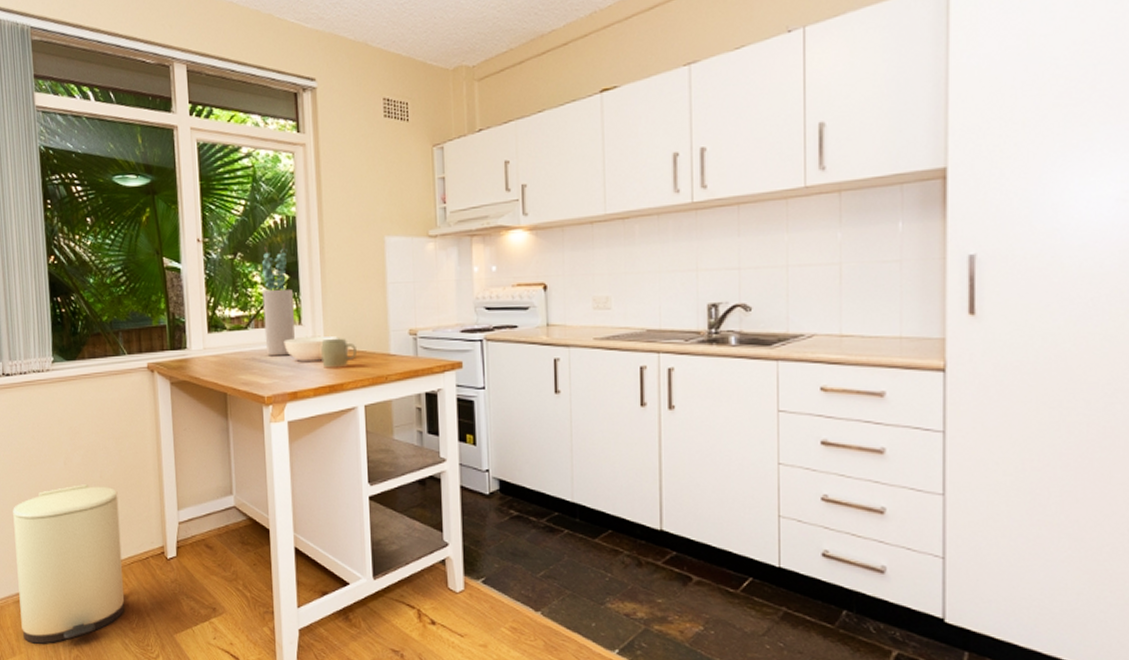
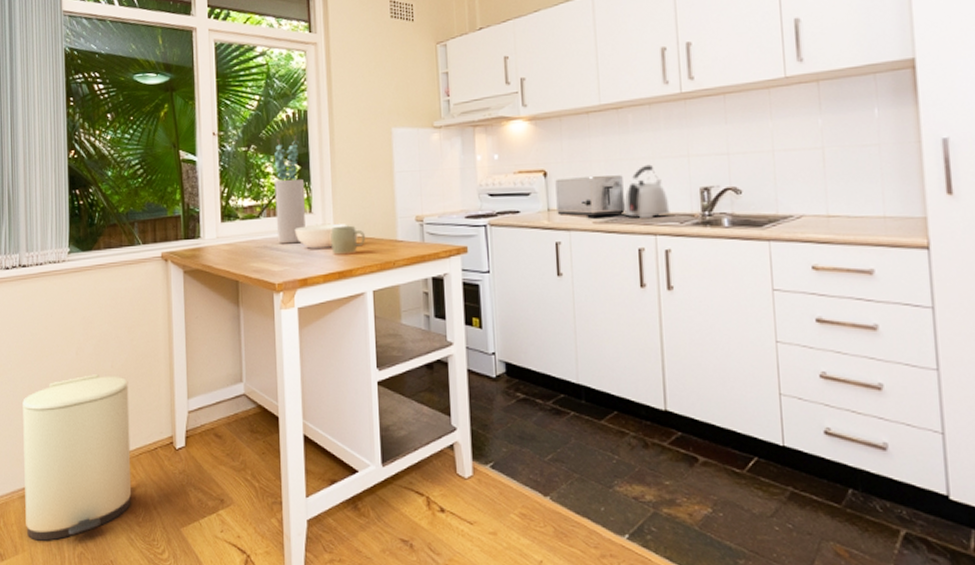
toaster: none [556,289,627,333] -> present [555,175,625,217]
kettle: none [626,279,675,335] -> present [623,164,670,218]

